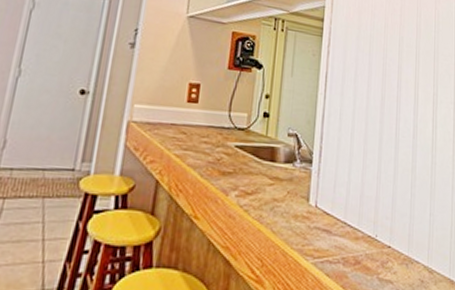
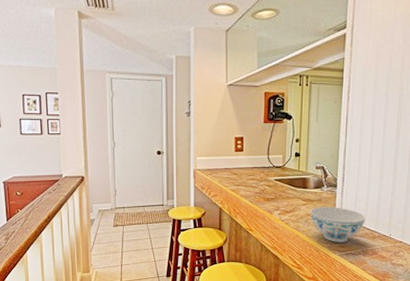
bowl: none [278,189,347,244] -> present [310,207,366,243]

